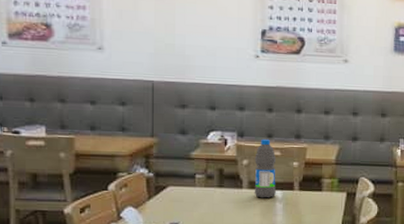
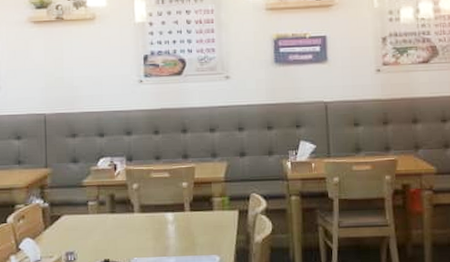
water bottle: present [254,140,277,198] -> none [144,162,167,222]

